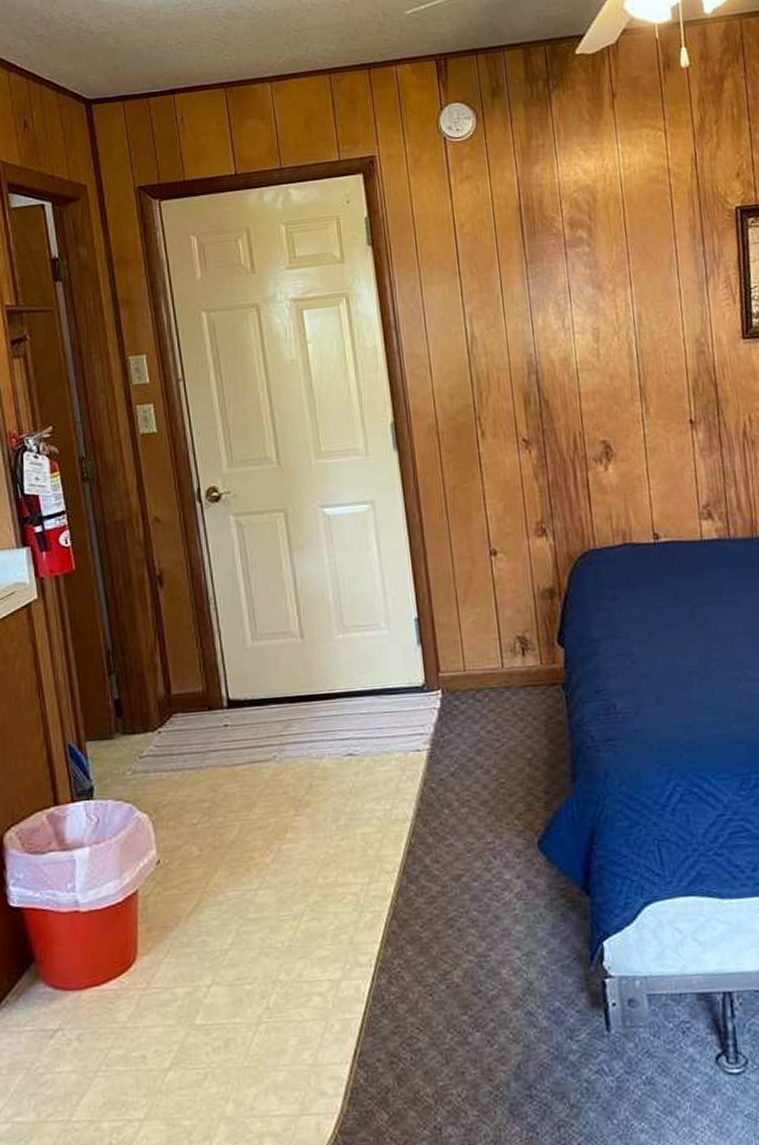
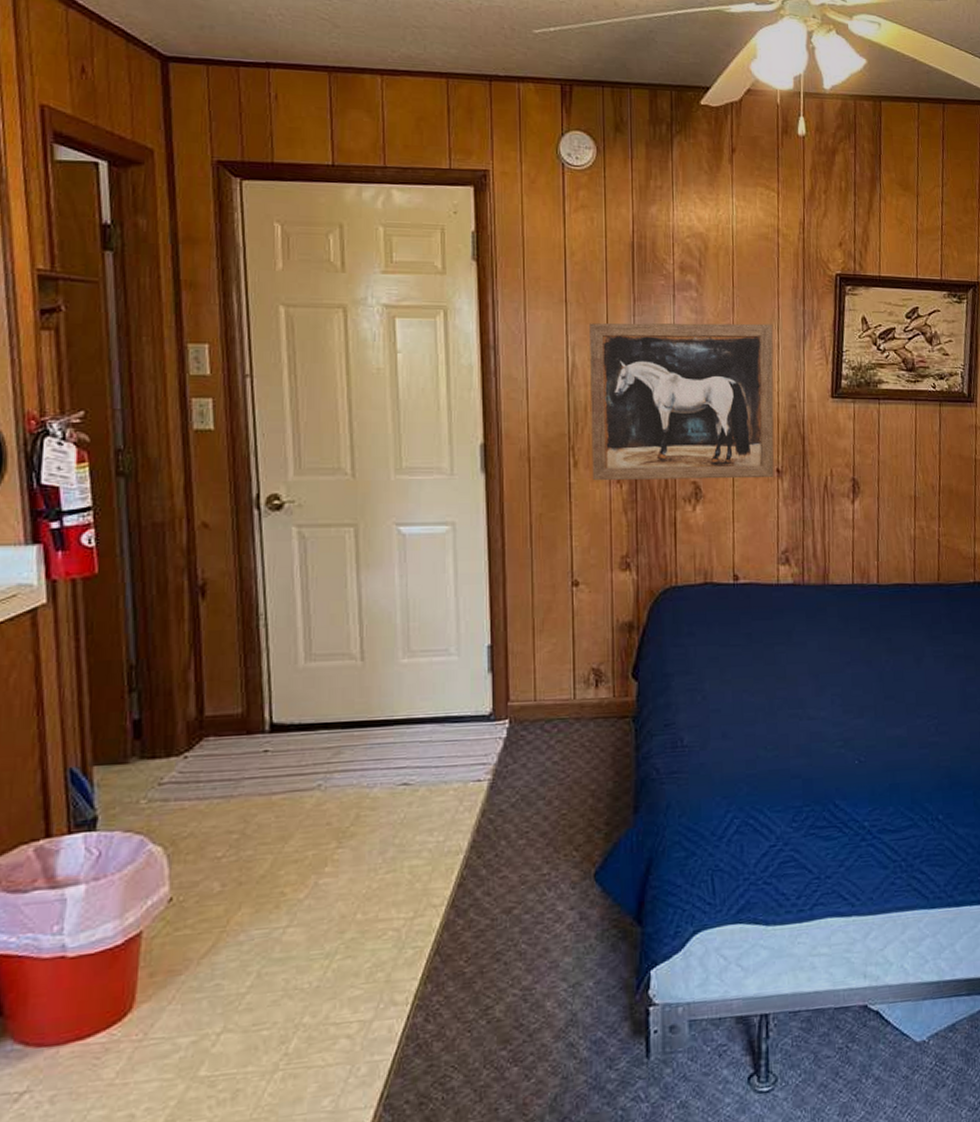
wall art: none [484,269,688,449] -> present [590,323,774,481]

